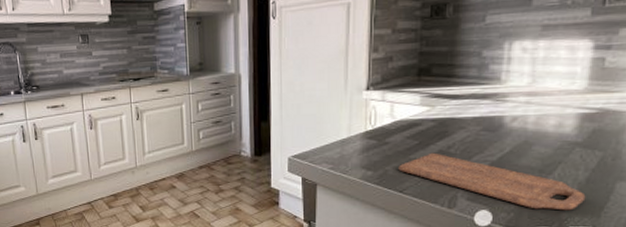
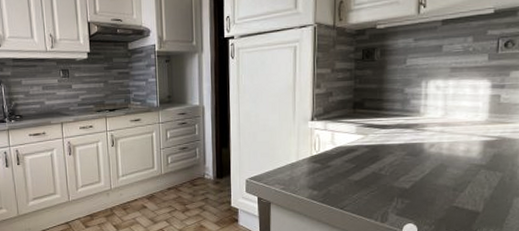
cutting board: present [398,152,586,211] -> none [339,174,491,223]

